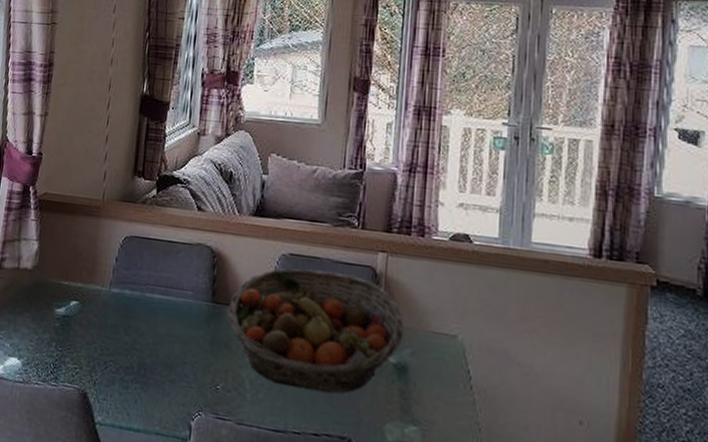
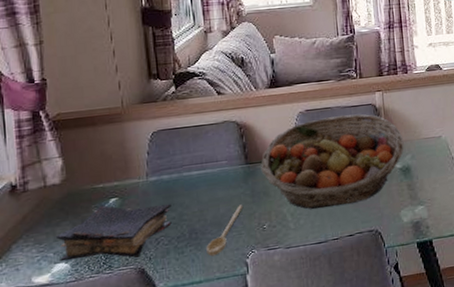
book: none [14,305,127,379] -> present [55,204,172,262]
spoon: none [151,350,200,405] -> present [206,205,243,257]

